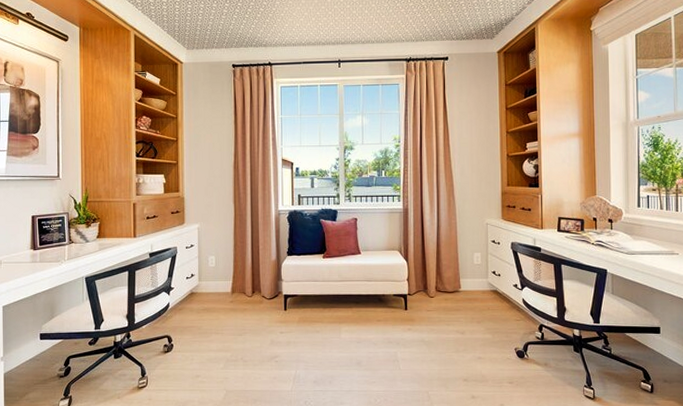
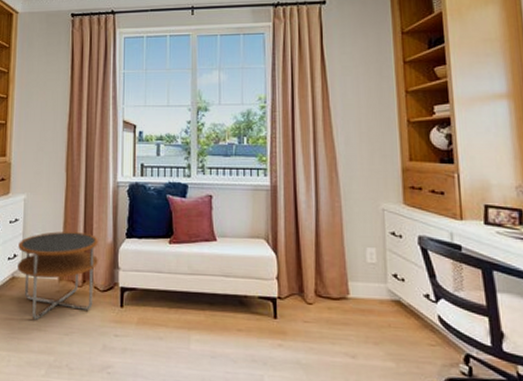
side table: none [195,253,264,325] -> present [18,232,98,320]

